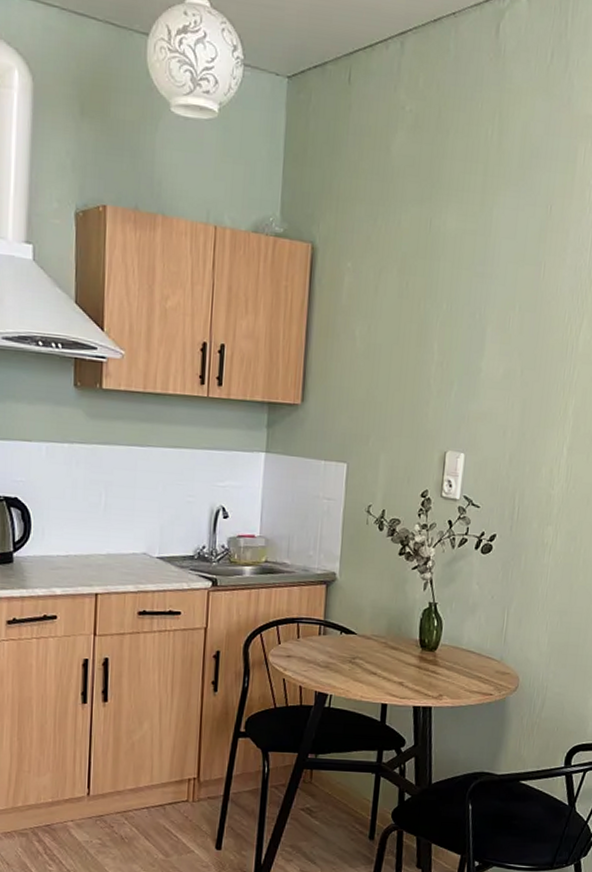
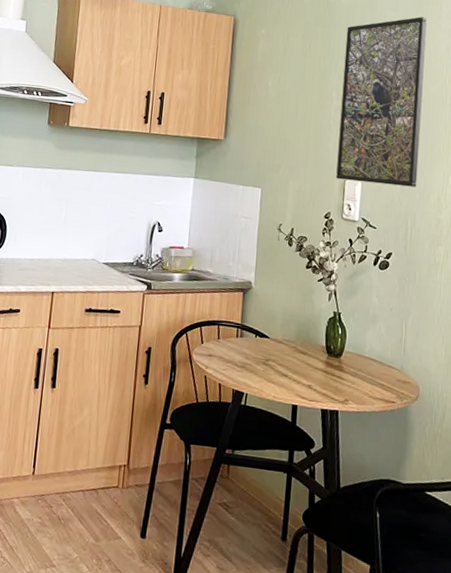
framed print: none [435,248,550,459] -> present [336,17,427,187]

